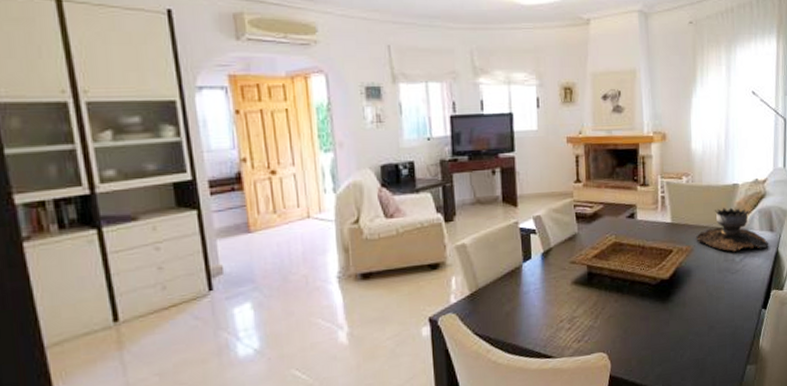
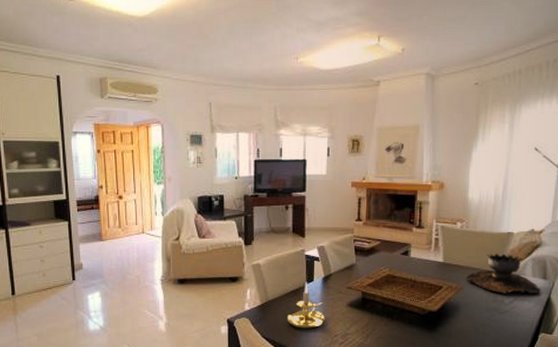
candle holder: none [502,260,547,318] -> present [286,281,325,329]

